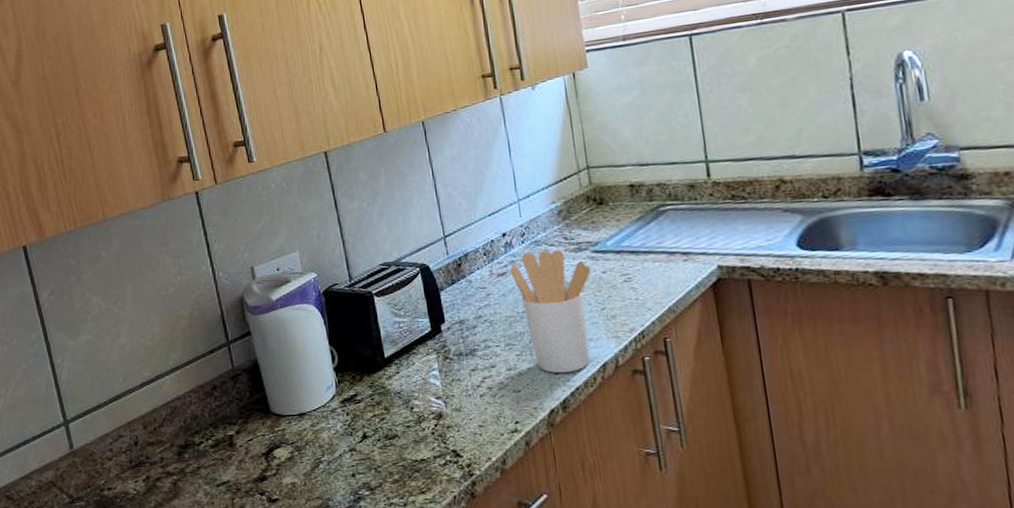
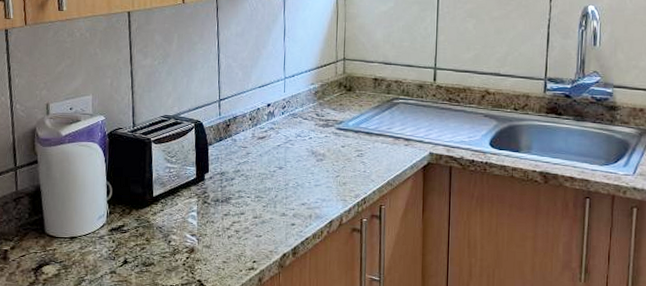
utensil holder: present [511,250,591,374] -> none [269,122,334,225]

